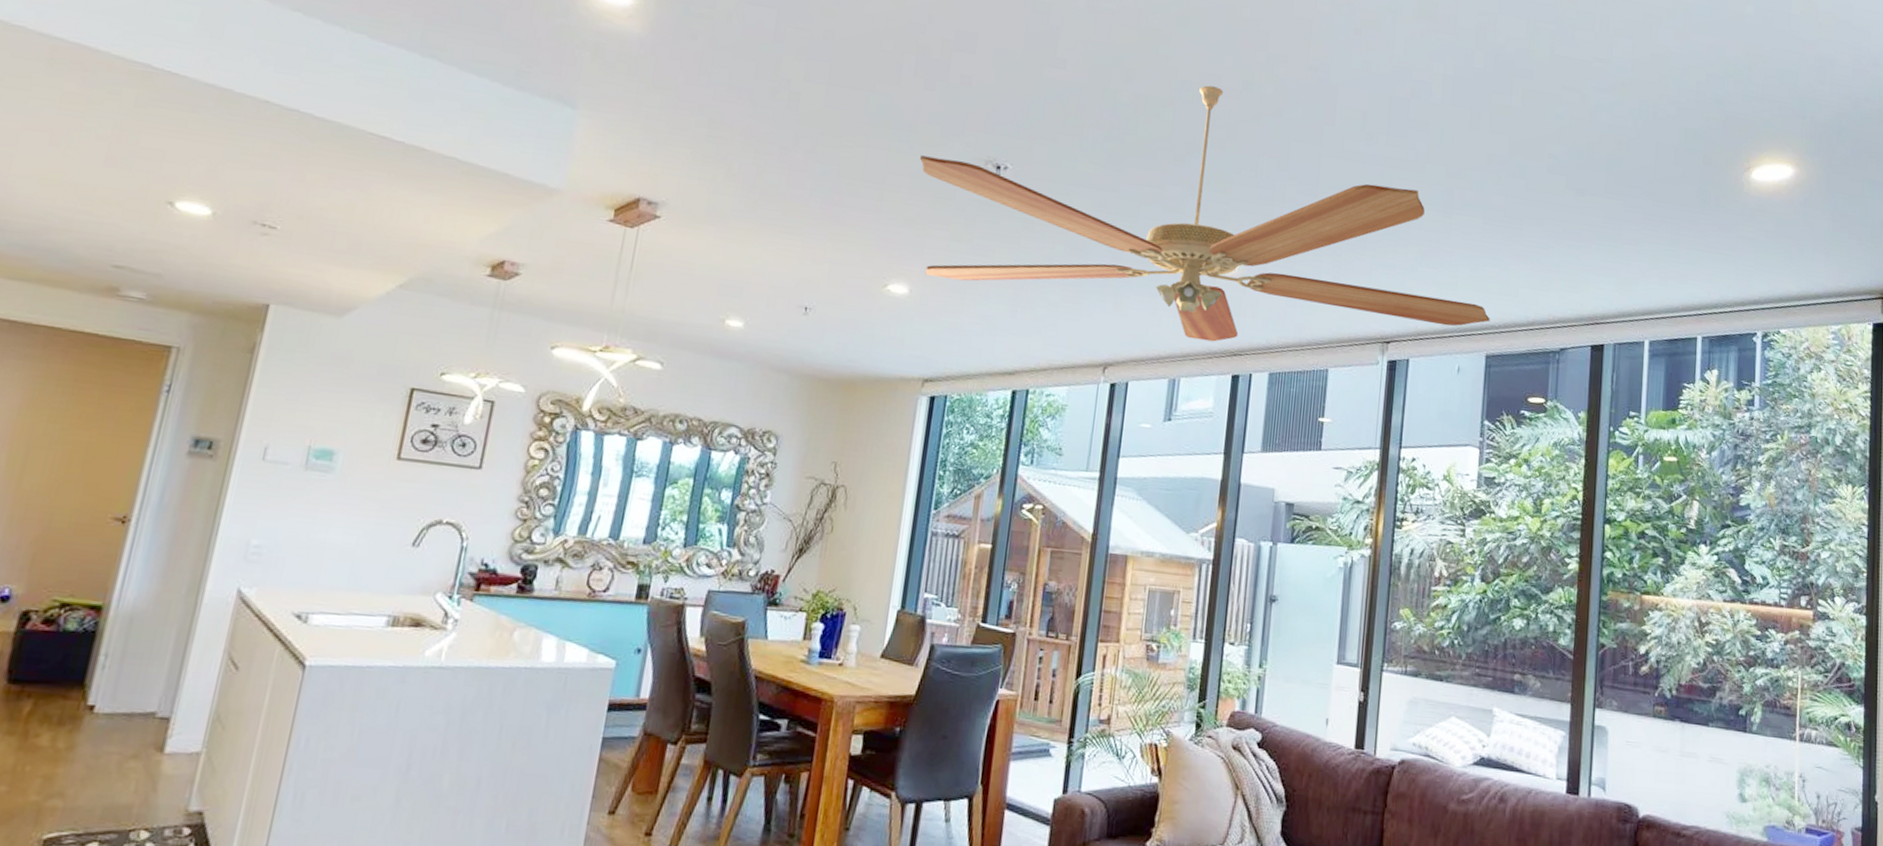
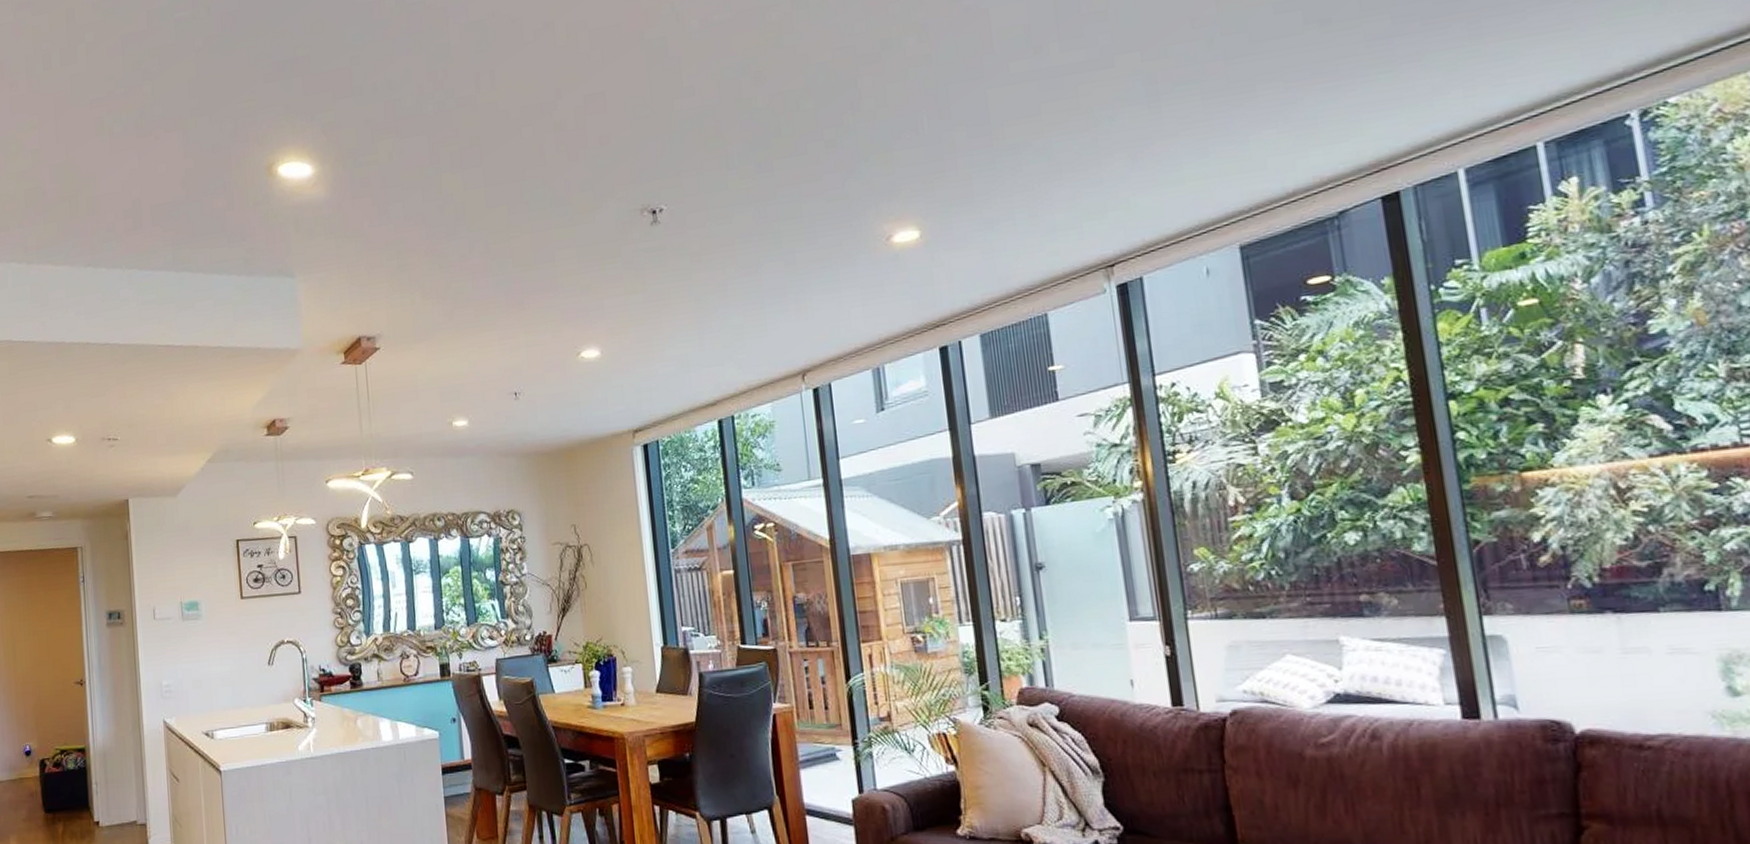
ceiling fan: present [920,85,1490,342] -> none [581,57,1236,334]

